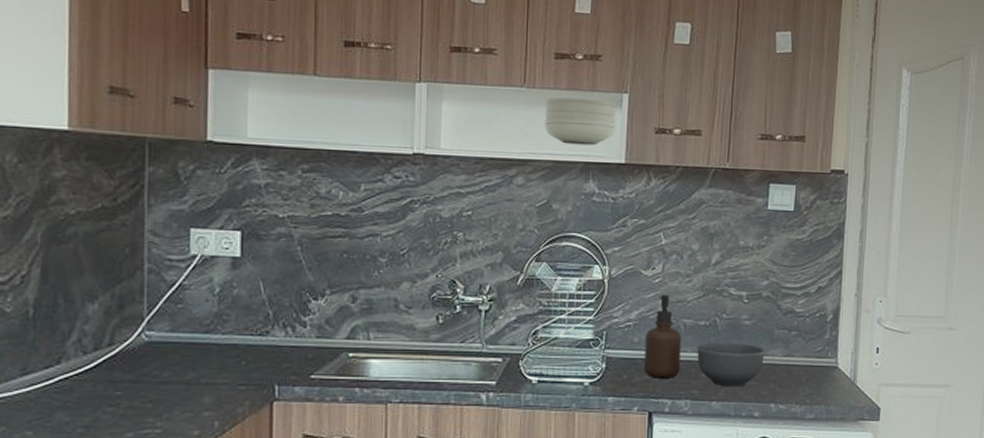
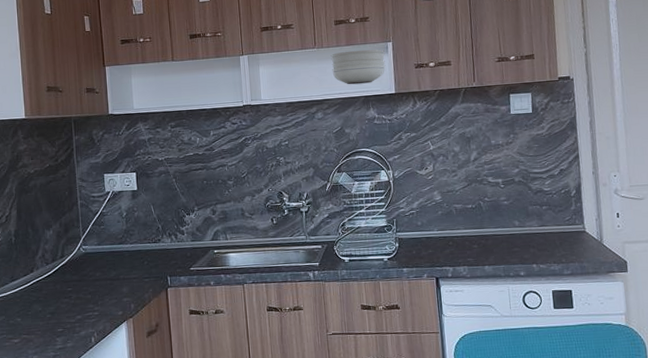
soap dispenser: present [644,294,682,378] -> none [426,187,457,252]
bowl: present [696,342,765,387] -> none [466,219,523,254]

